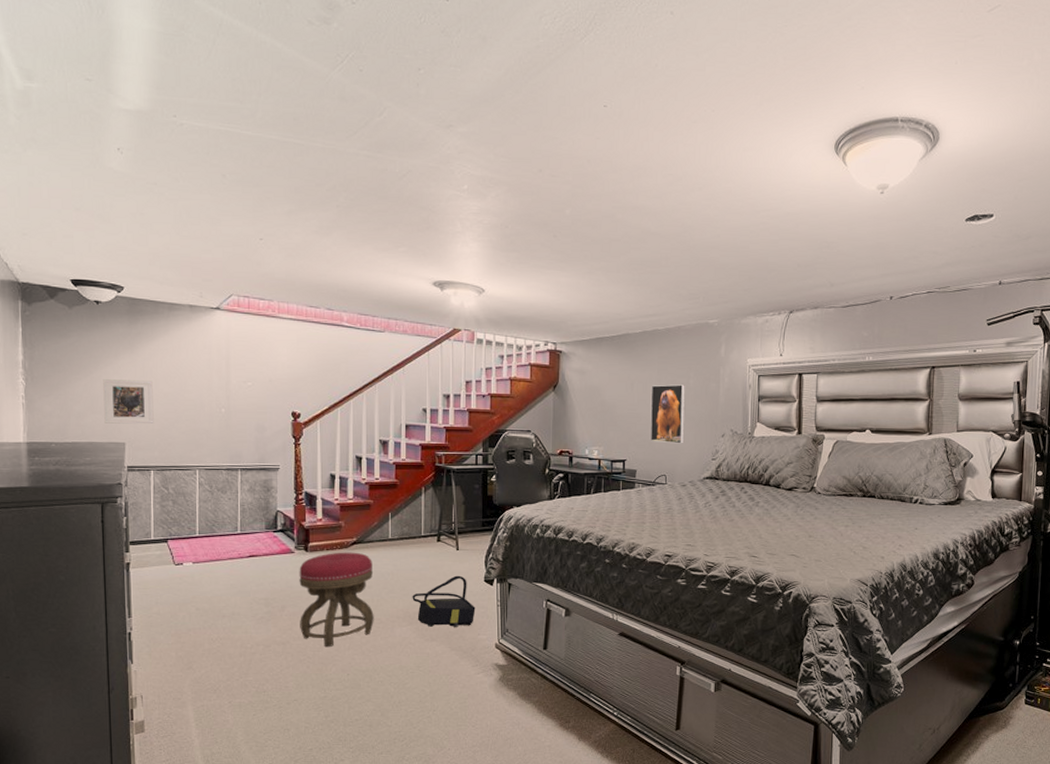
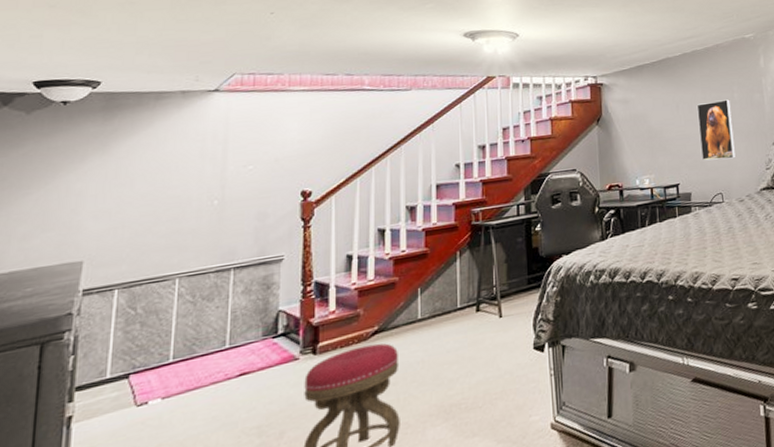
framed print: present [103,379,154,424] -> none [58,182,127,242]
backpack: present [412,575,476,627] -> none [447,347,525,419]

